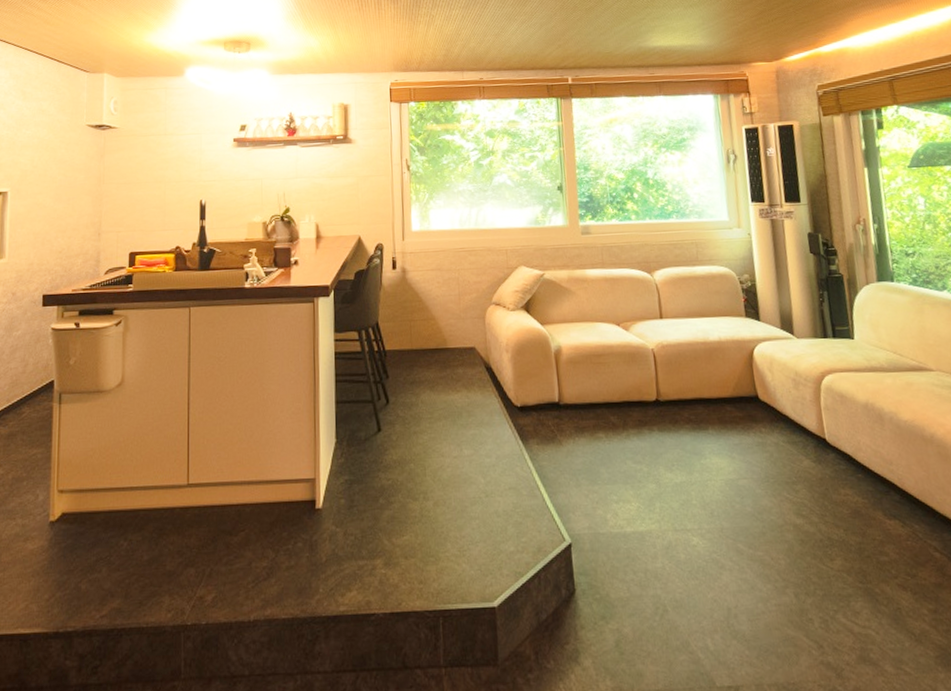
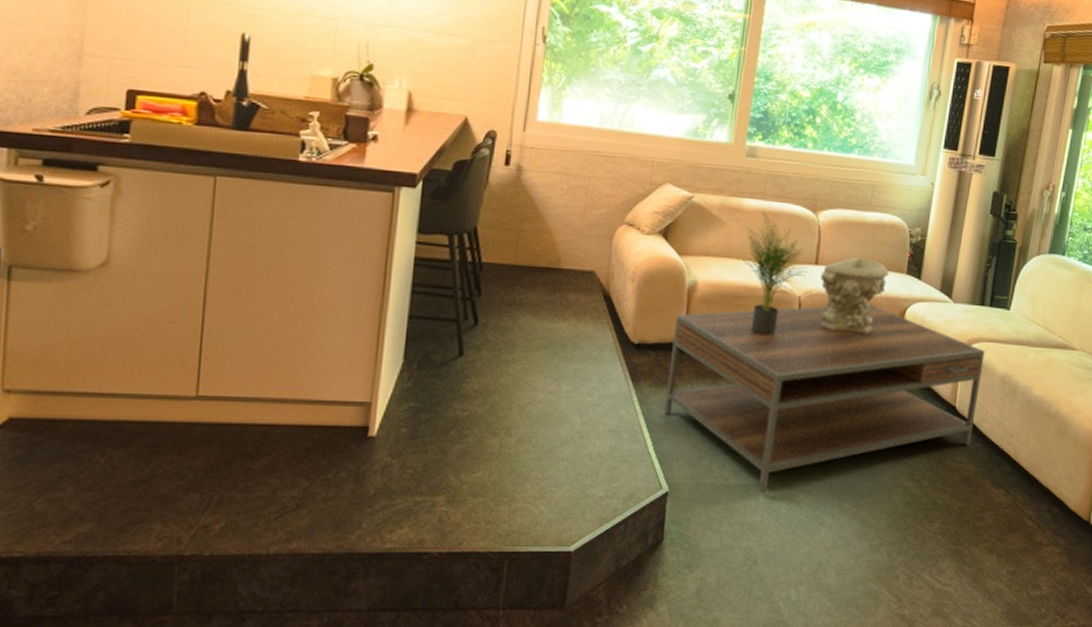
coffee table: none [549,349,851,538] -> present [663,304,985,492]
potted plant: none [593,279,655,388] -> present [739,212,809,336]
decorative bowl: none [667,307,730,377] -> present [820,257,889,334]

